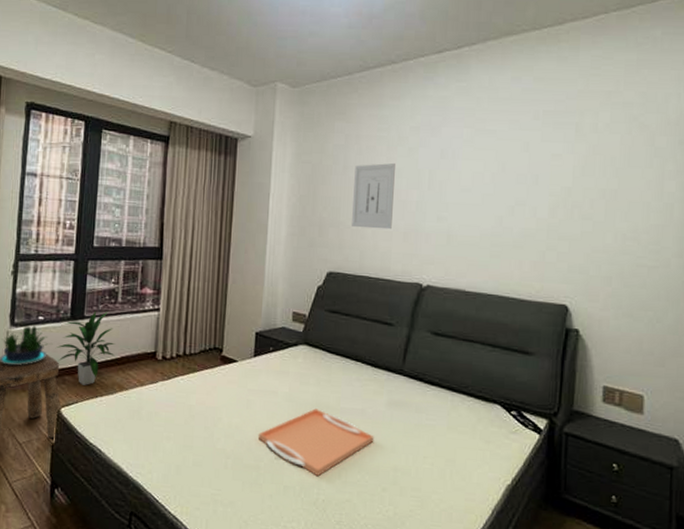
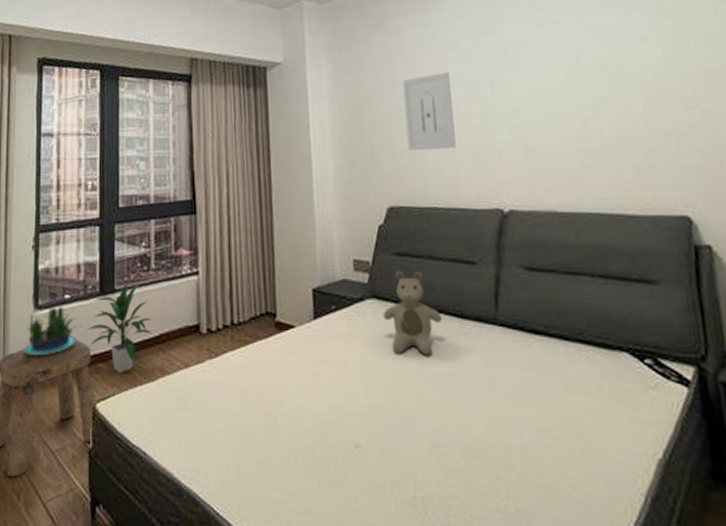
serving tray: present [257,408,375,477] -> none [330,378,475,467]
teddy bear: none [311,324,360,394] -> present [383,271,443,356]

